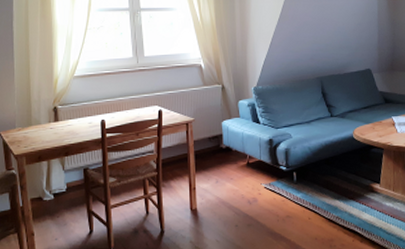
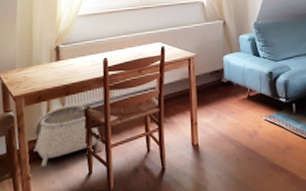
basket: none [36,165,103,224] -> present [34,104,103,166]

